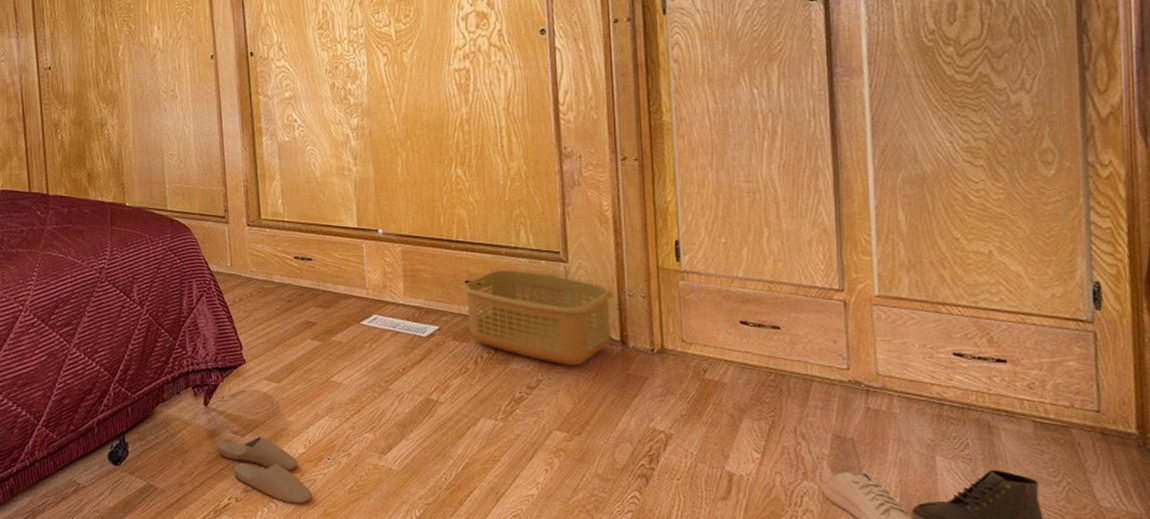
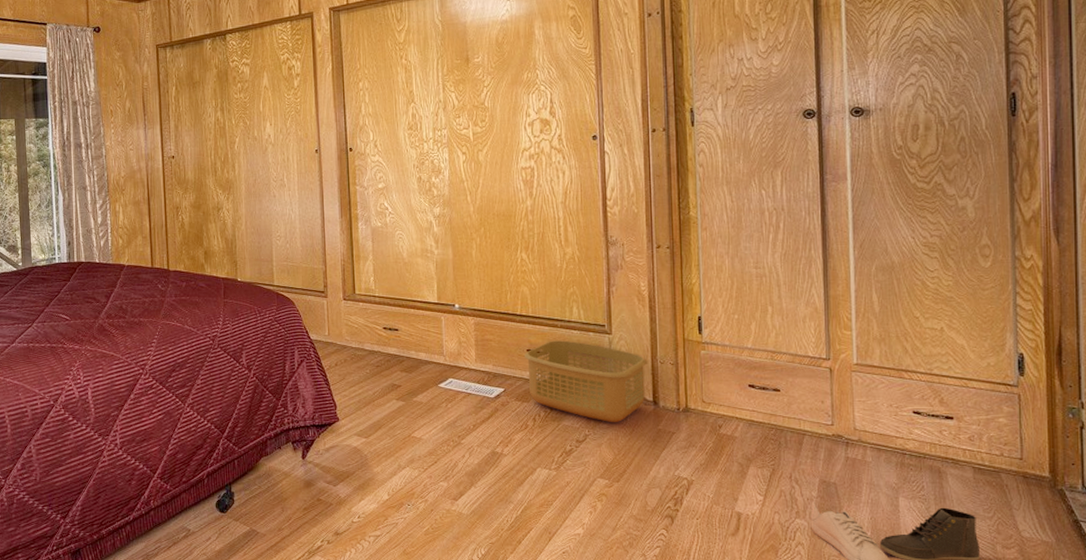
slippers: present [218,436,313,504] -> none [314,485,394,545]

